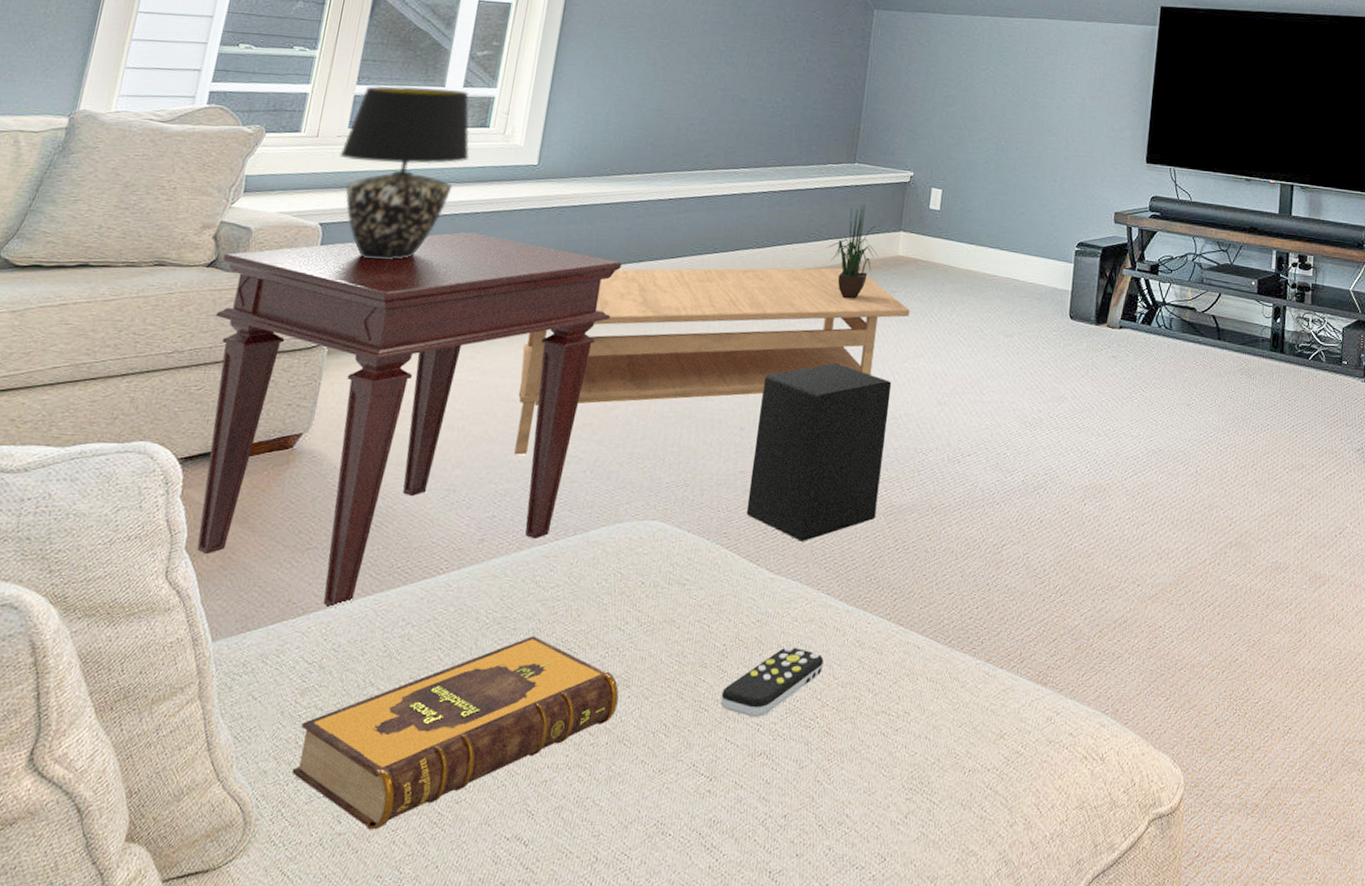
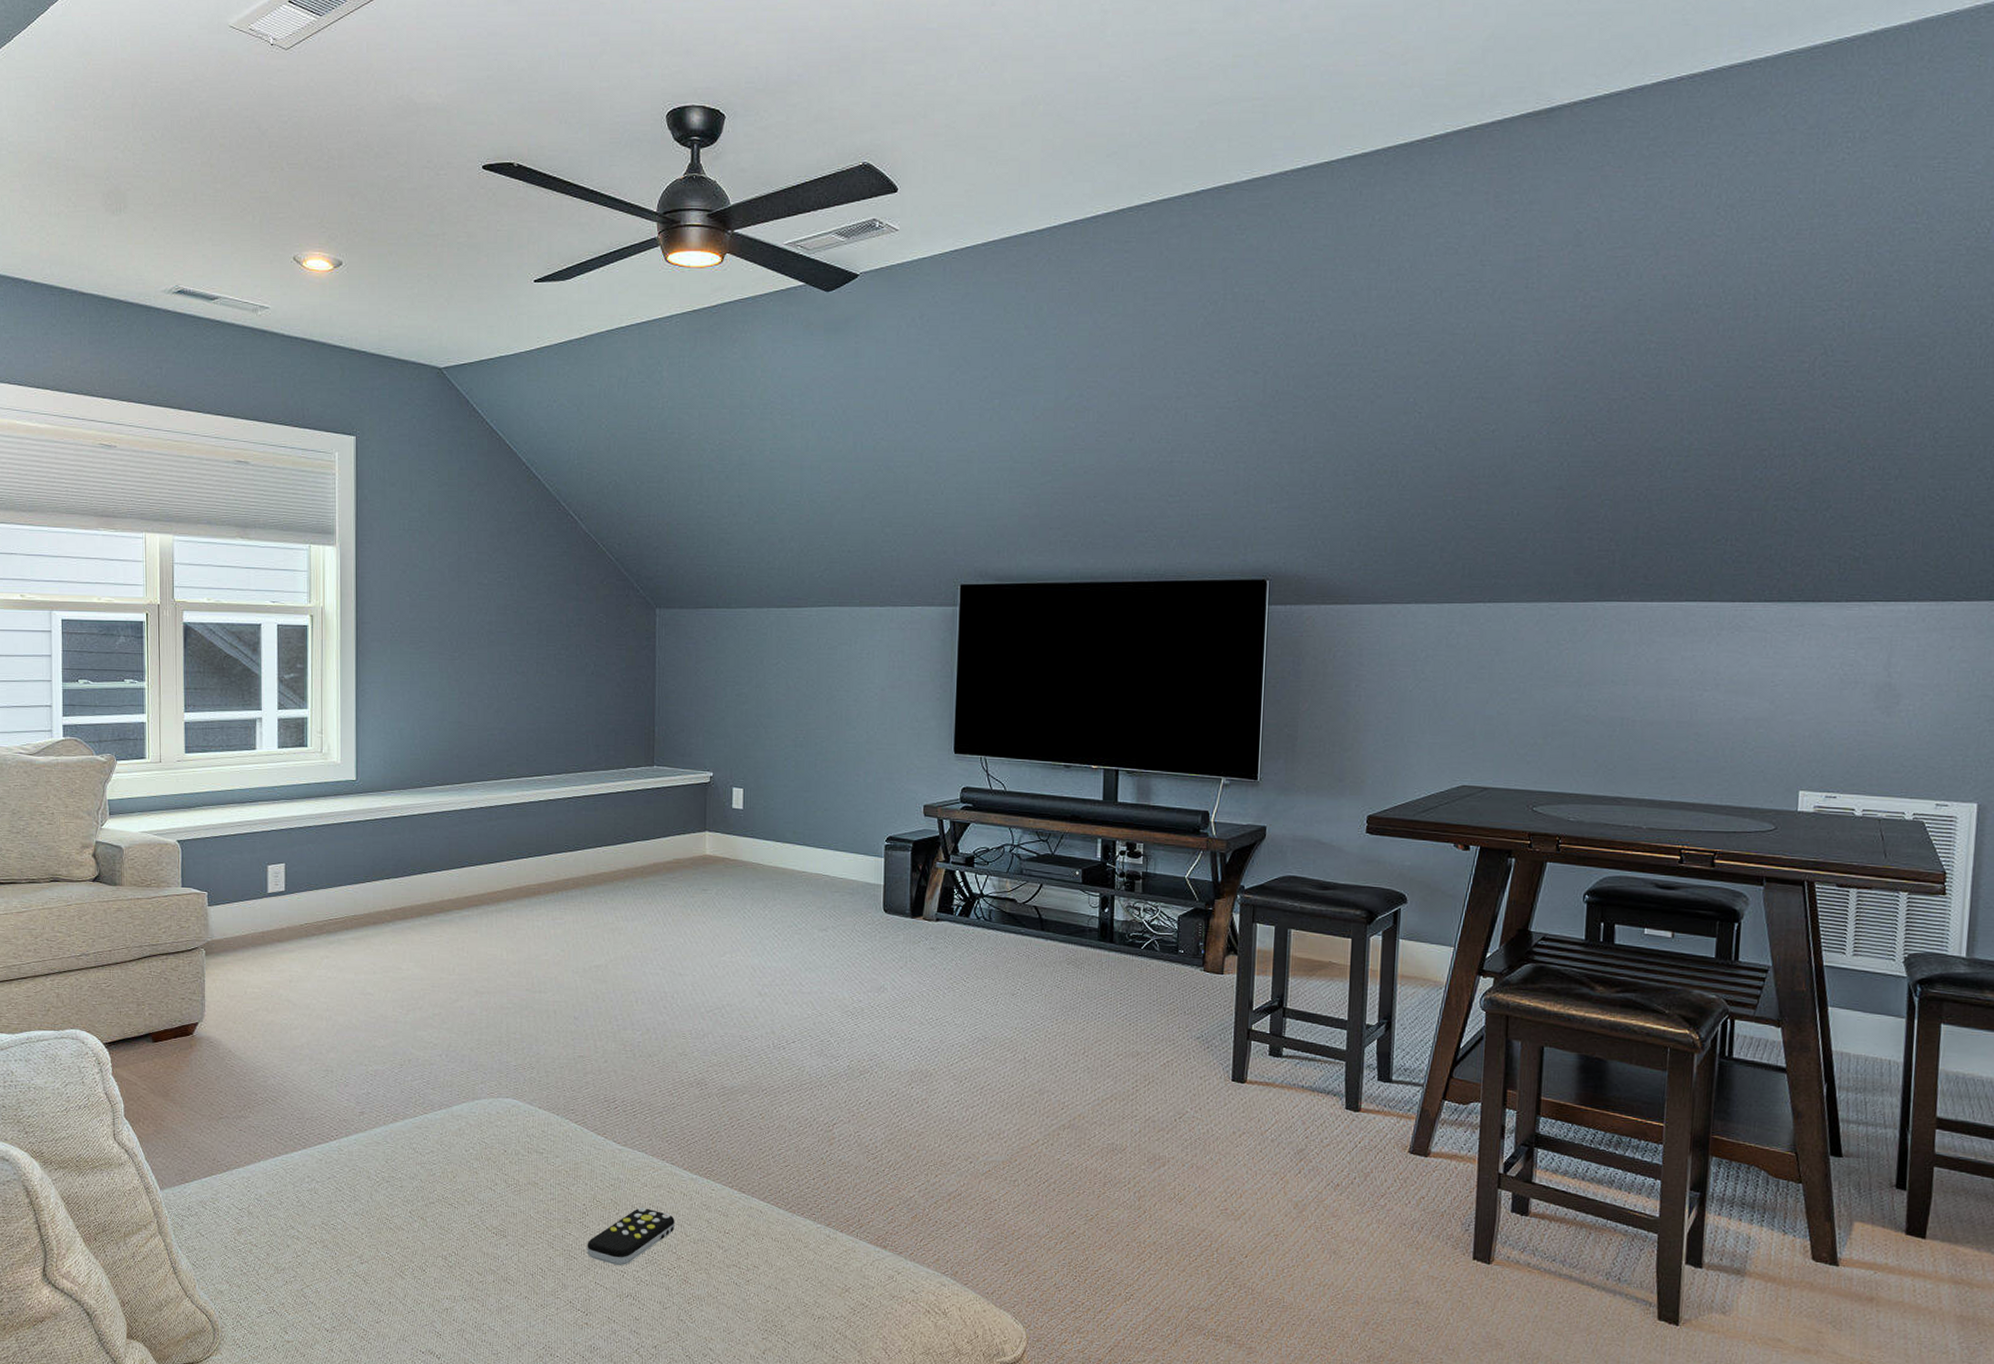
side table: present [197,231,623,608] -> none [104,844,446,1166]
hardback book: present [291,636,619,830] -> none [242,1193,498,1340]
table lamp: present [339,85,470,260] -> none [182,711,295,872]
coffee table: present [514,267,910,455] -> none [370,868,723,1041]
speaker: present [746,362,892,541] -> none [589,957,712,1118]
potted plant: present [826,204,879,299] -> none [635,806,687,898]

